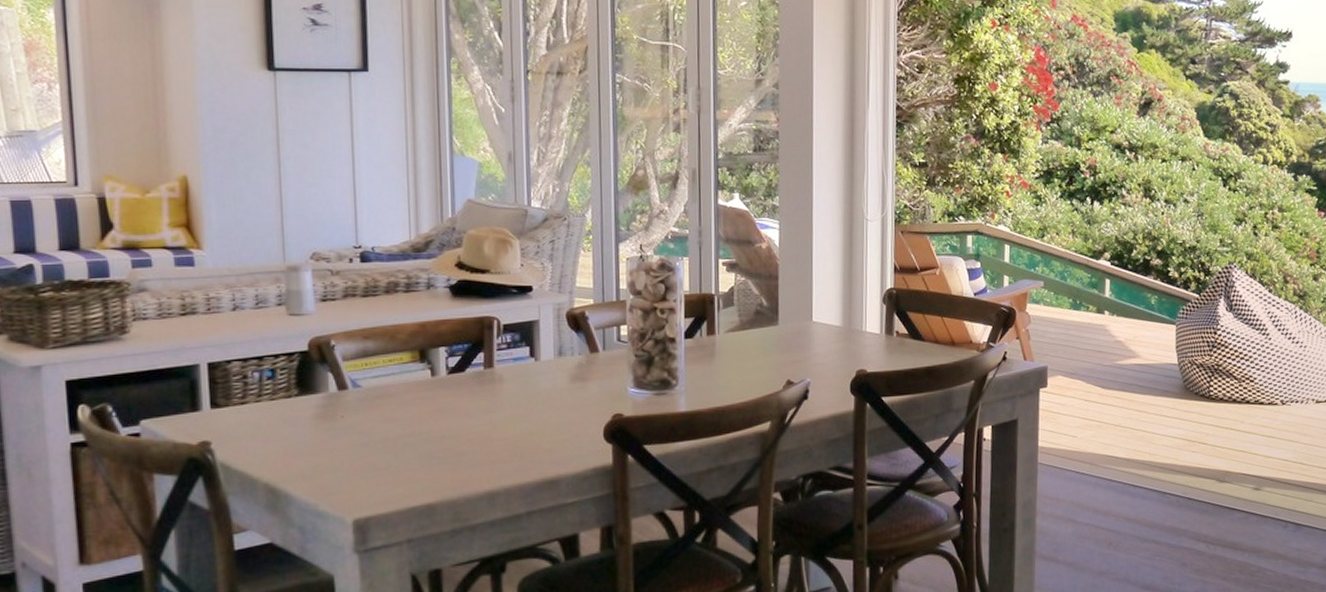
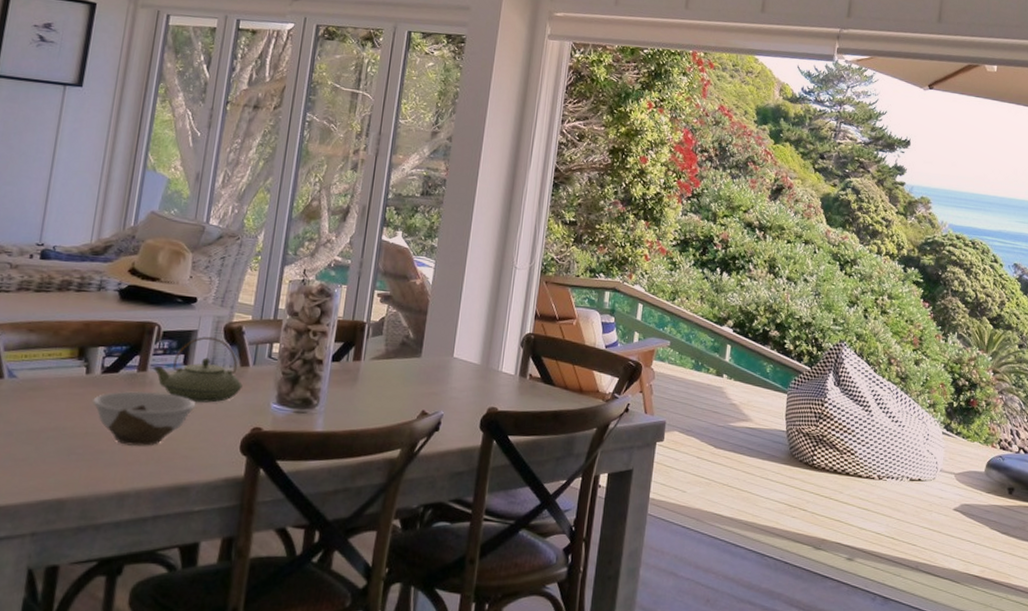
bowl: none [444,387,550,445] -> present [93,391,195,446]
teapot: none [499,326,596,394] -> present [153,337,243,403]

